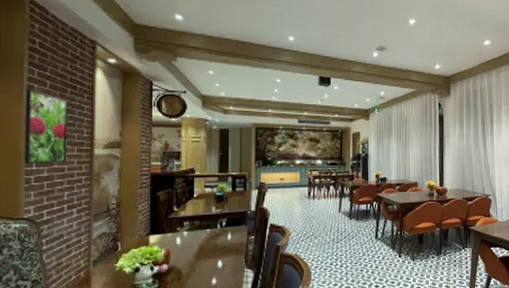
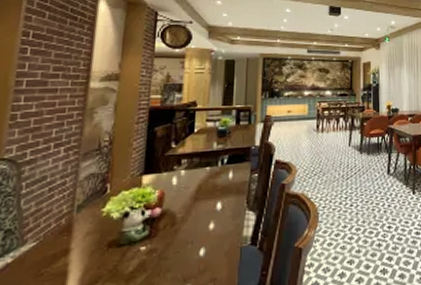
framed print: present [24,89,68,165] -> none [11,20,67,100]

